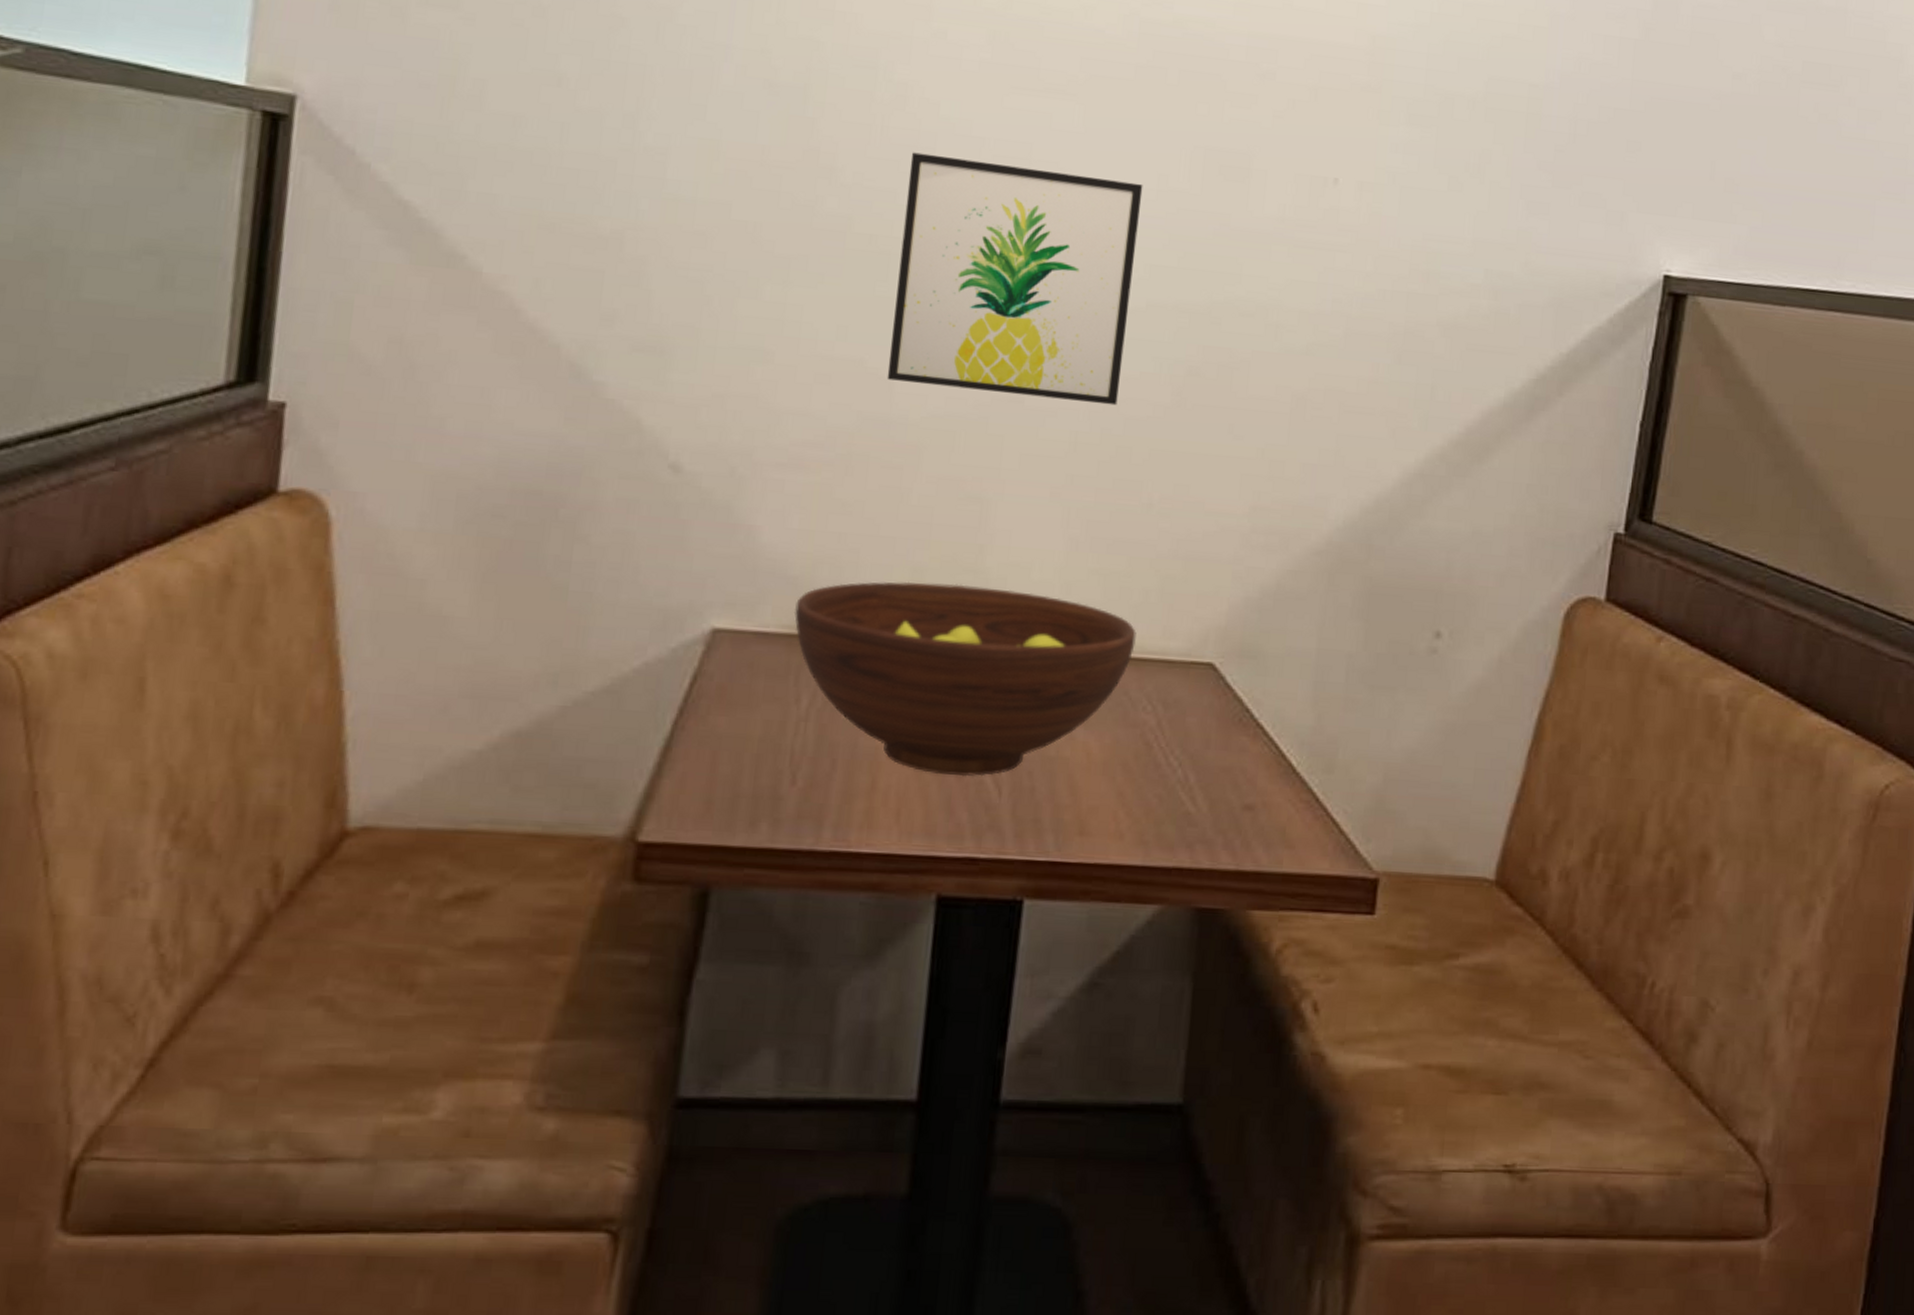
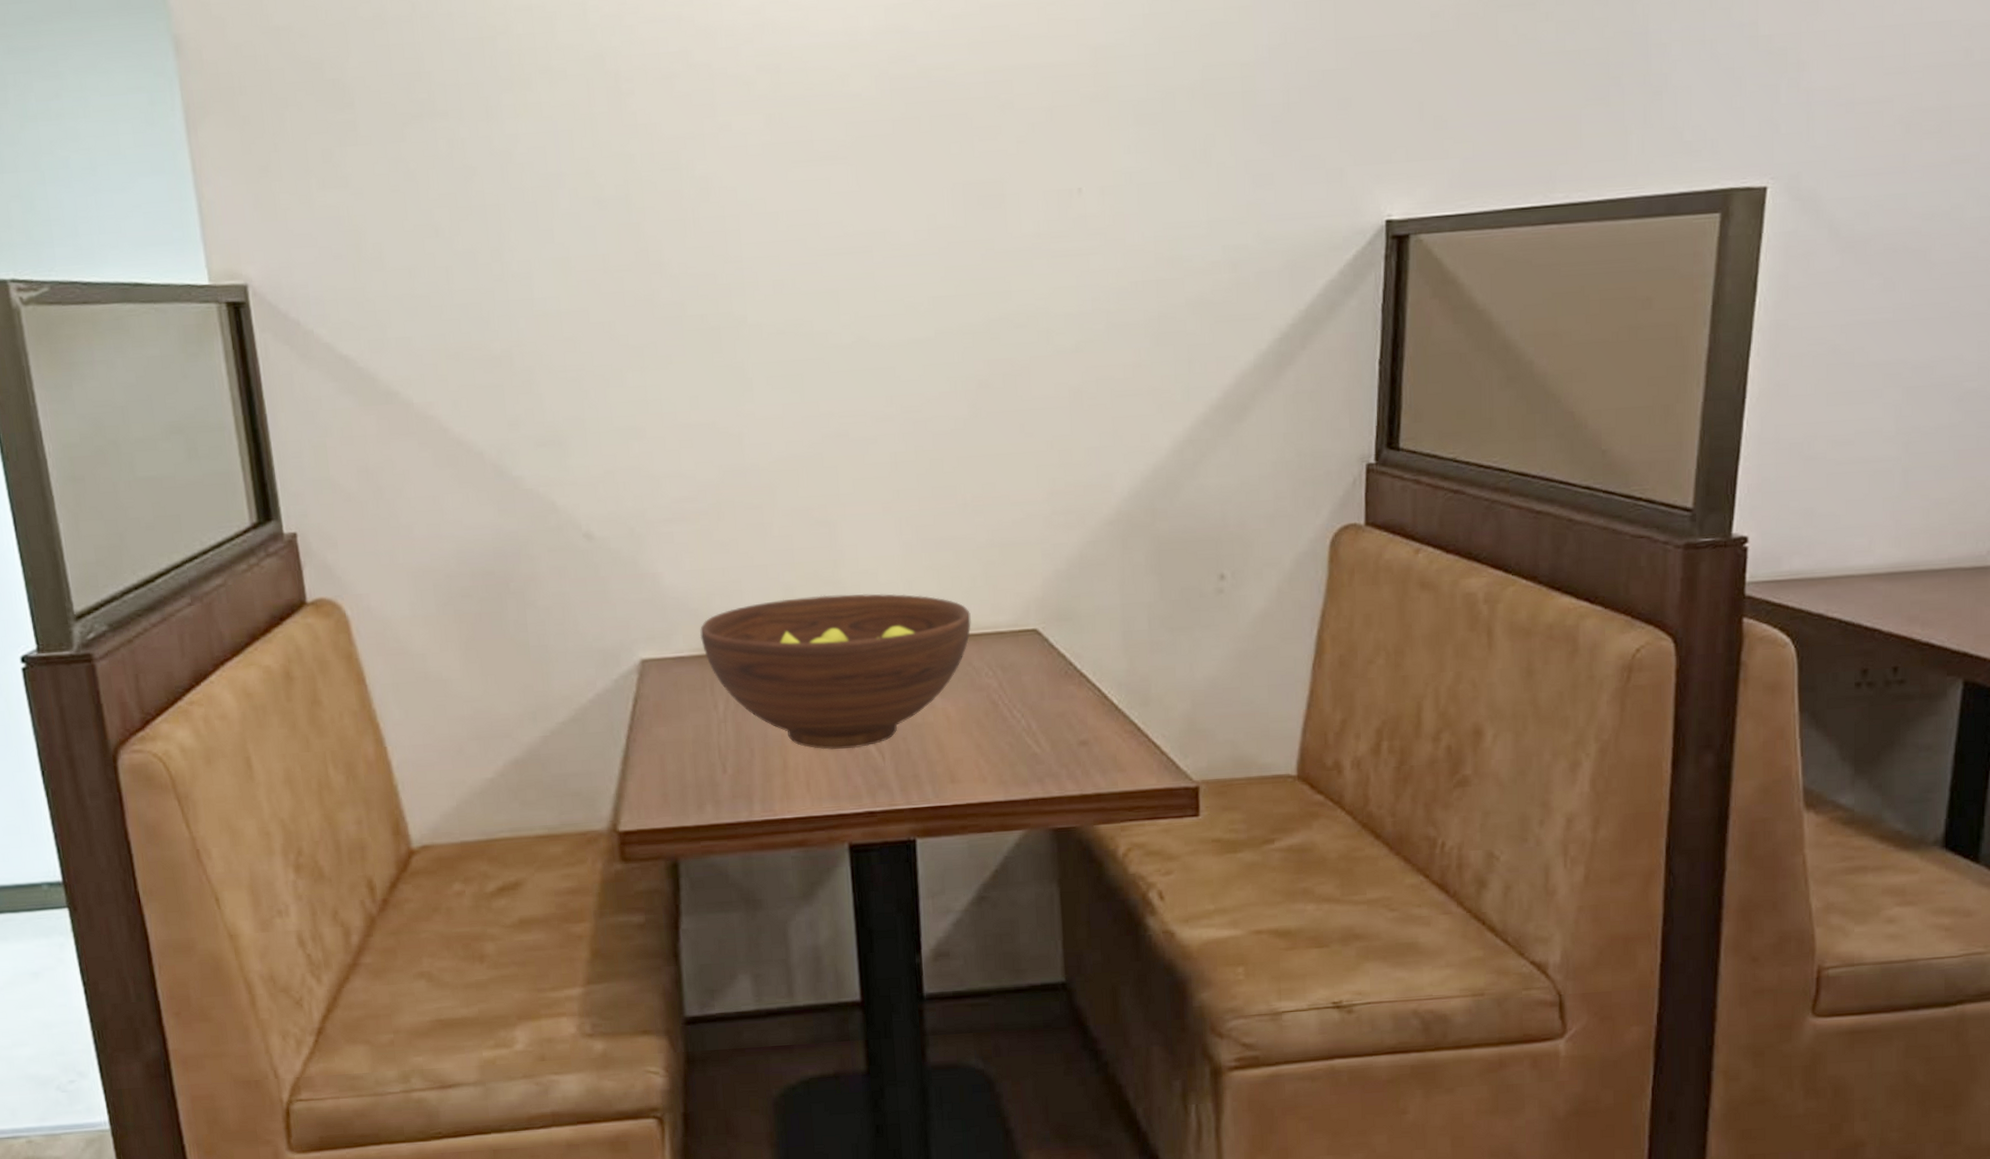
wall art: present [887,152,1143,406] -> none [721,226,925,435]

